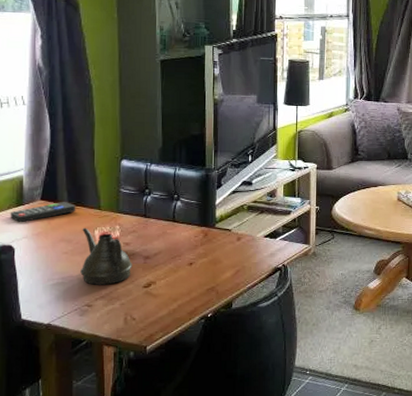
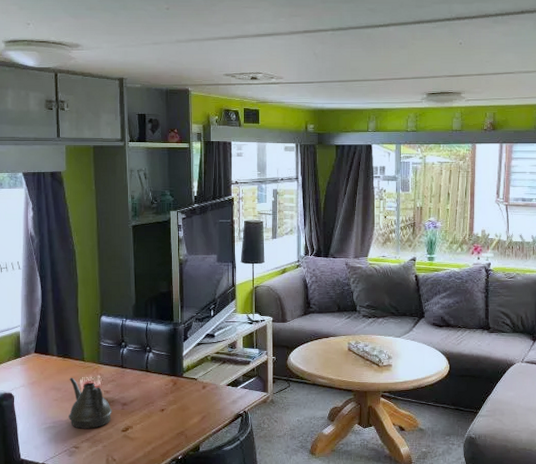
remote control: present [10,202,76,223] -> none [10,354,64,373]

